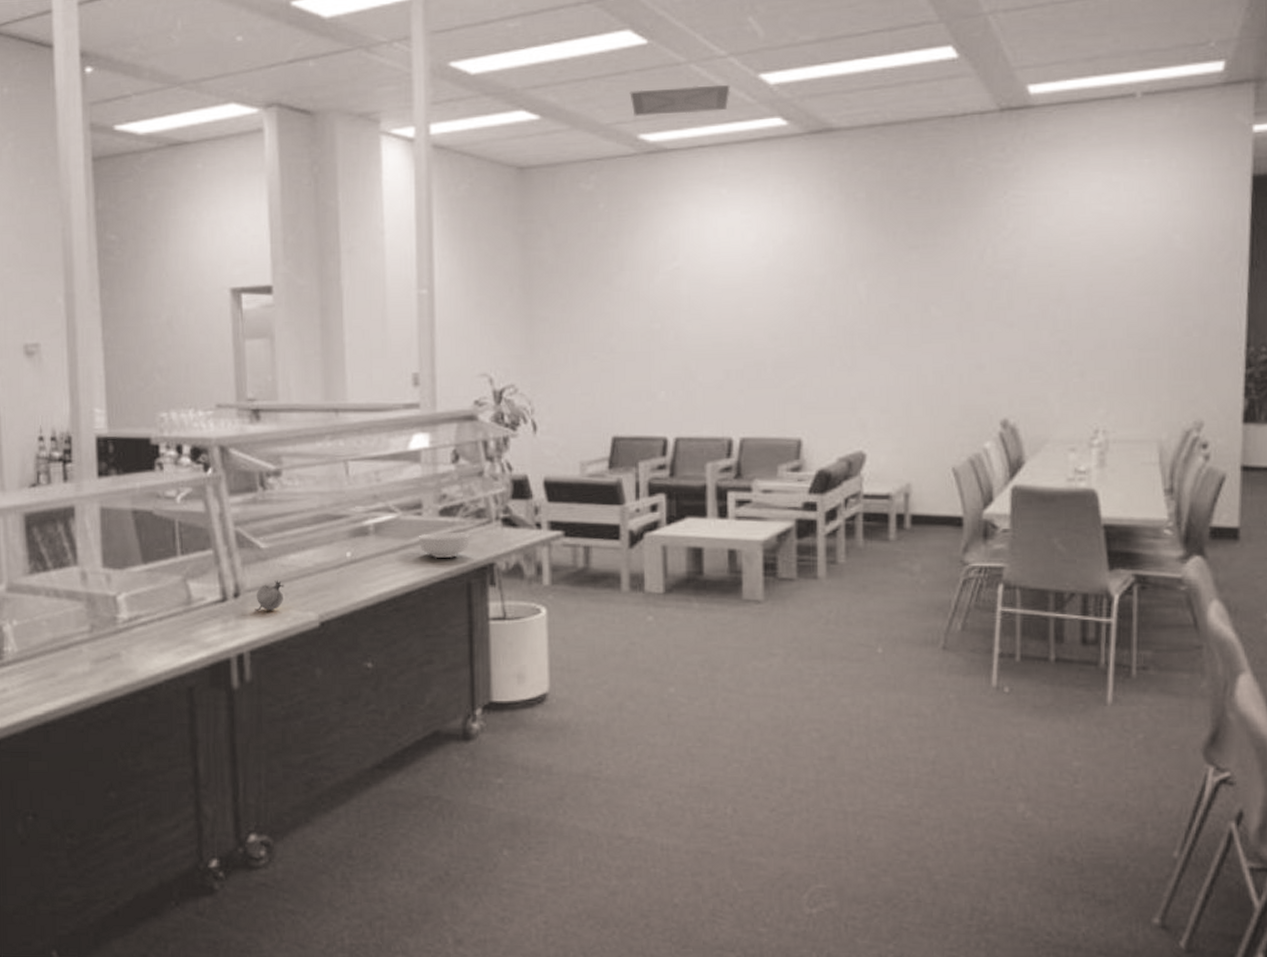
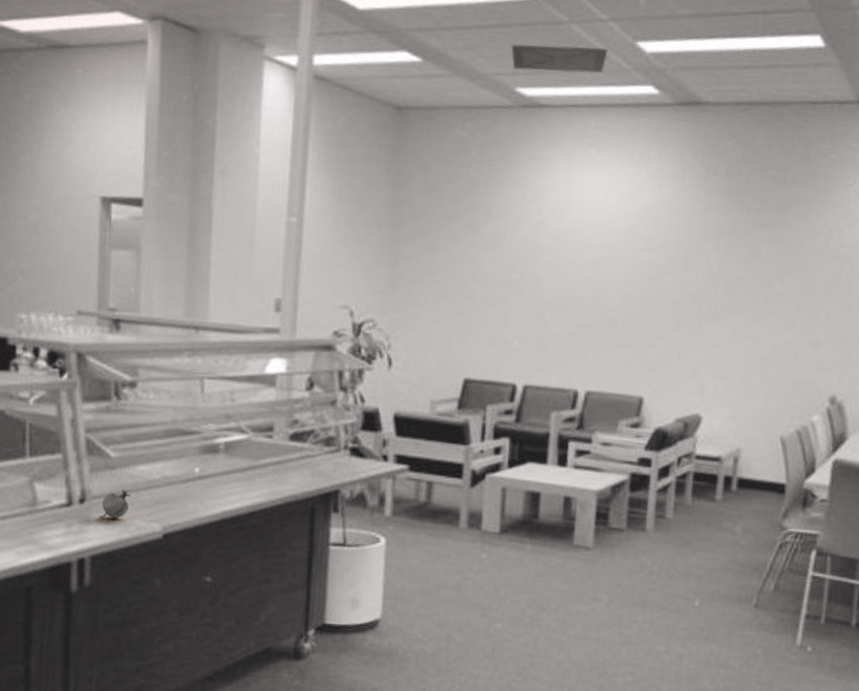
cereal bowl: present [419,532,470,559] -> none [267,455,317,482]

